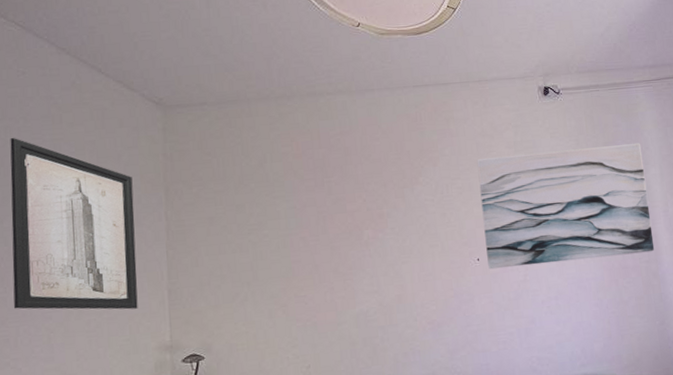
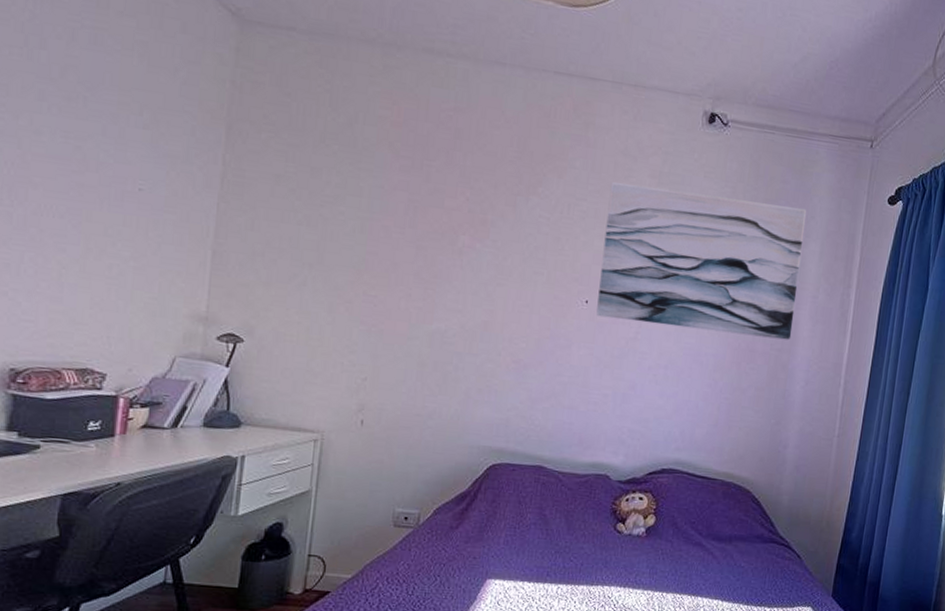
wall art: present [10,138,138,310] -> none [21,12,188,264]

